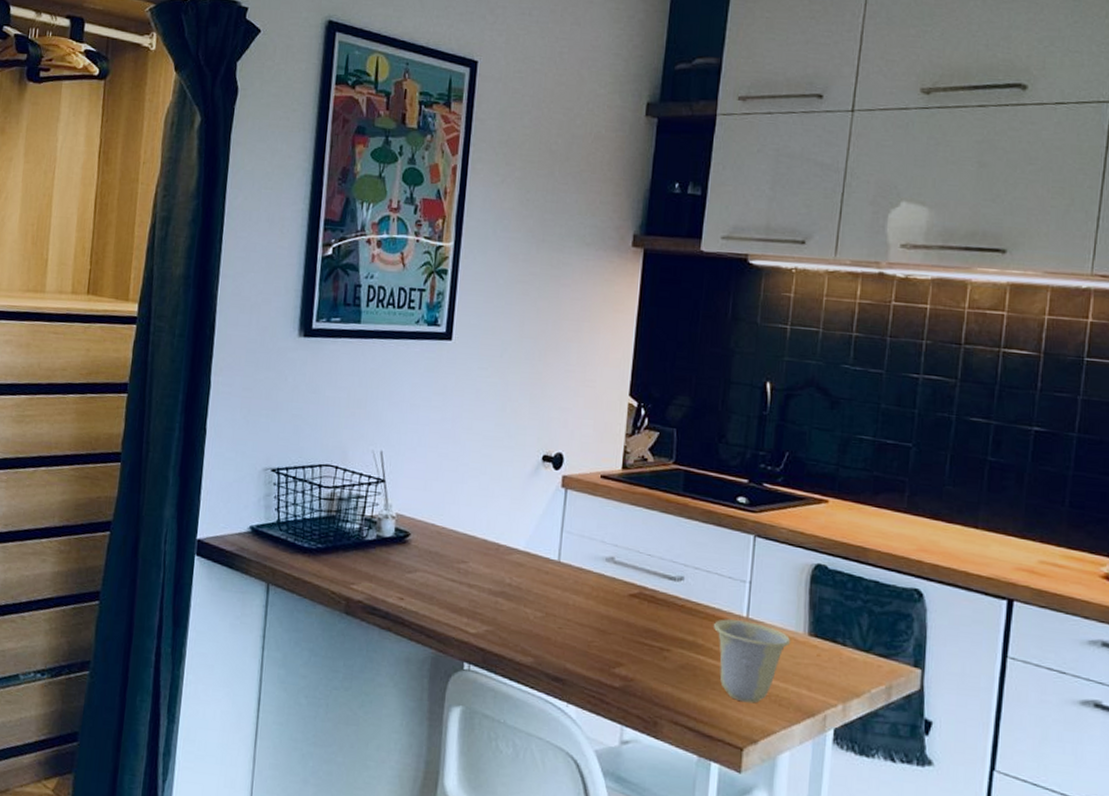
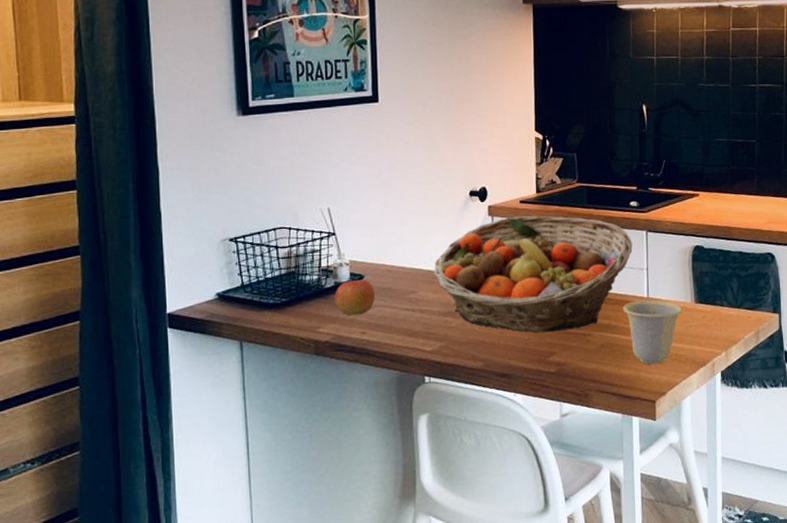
apple: none [374,536,421,578] -> present [335,279,376,316]
fruit basket: none [488,492,735,640] -> present [433,216,633,333]

